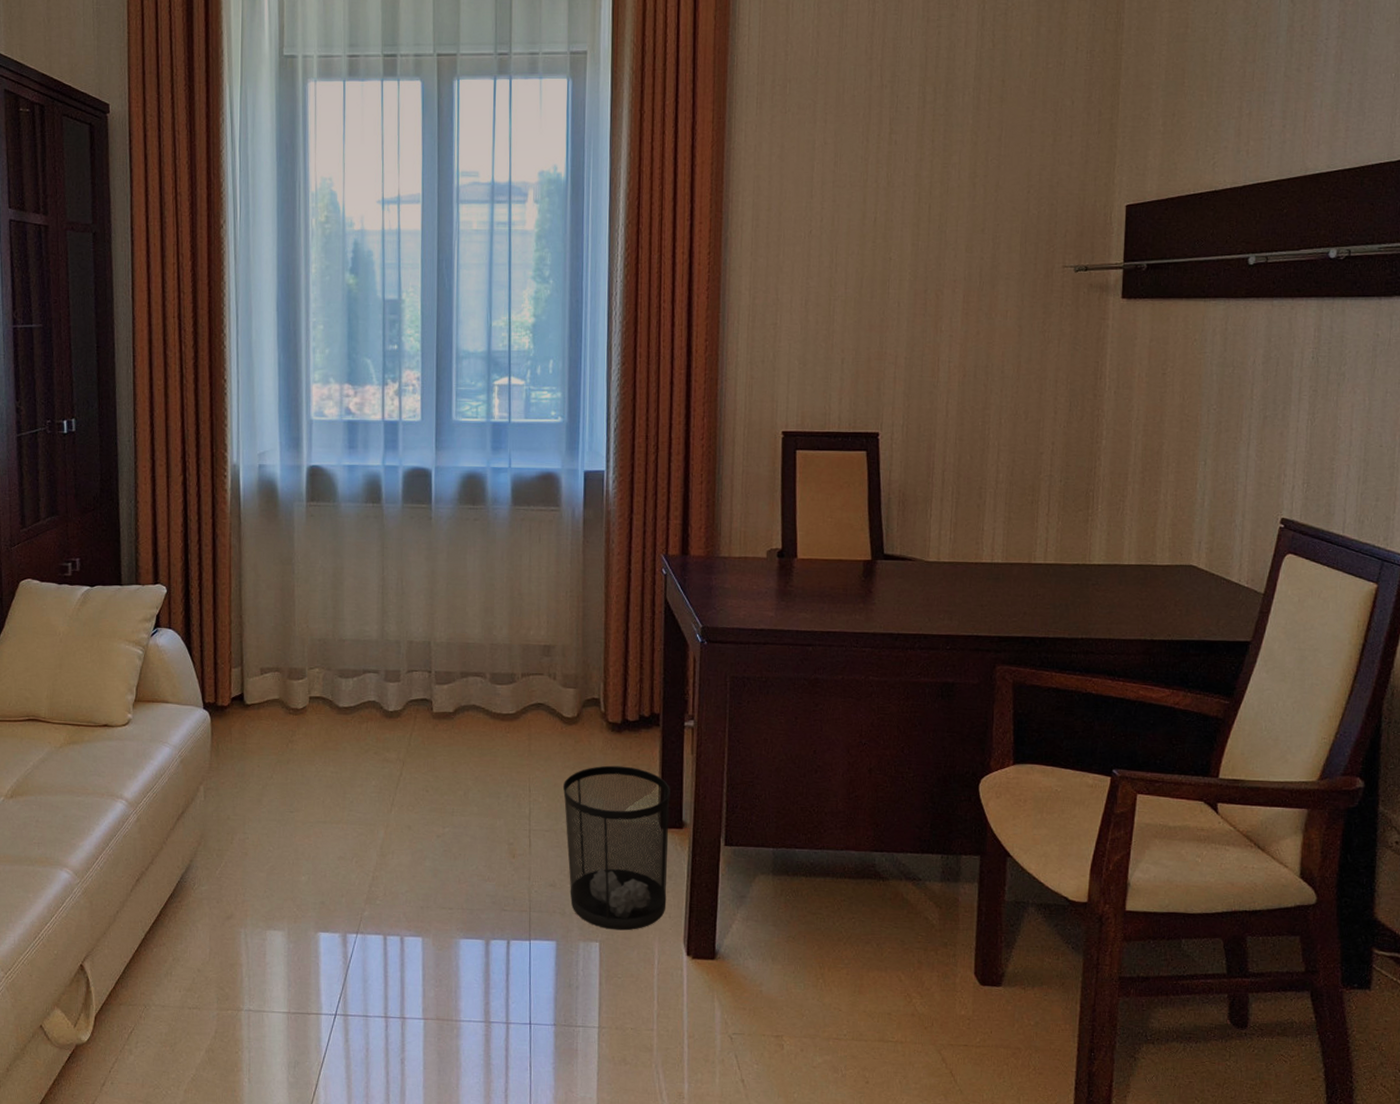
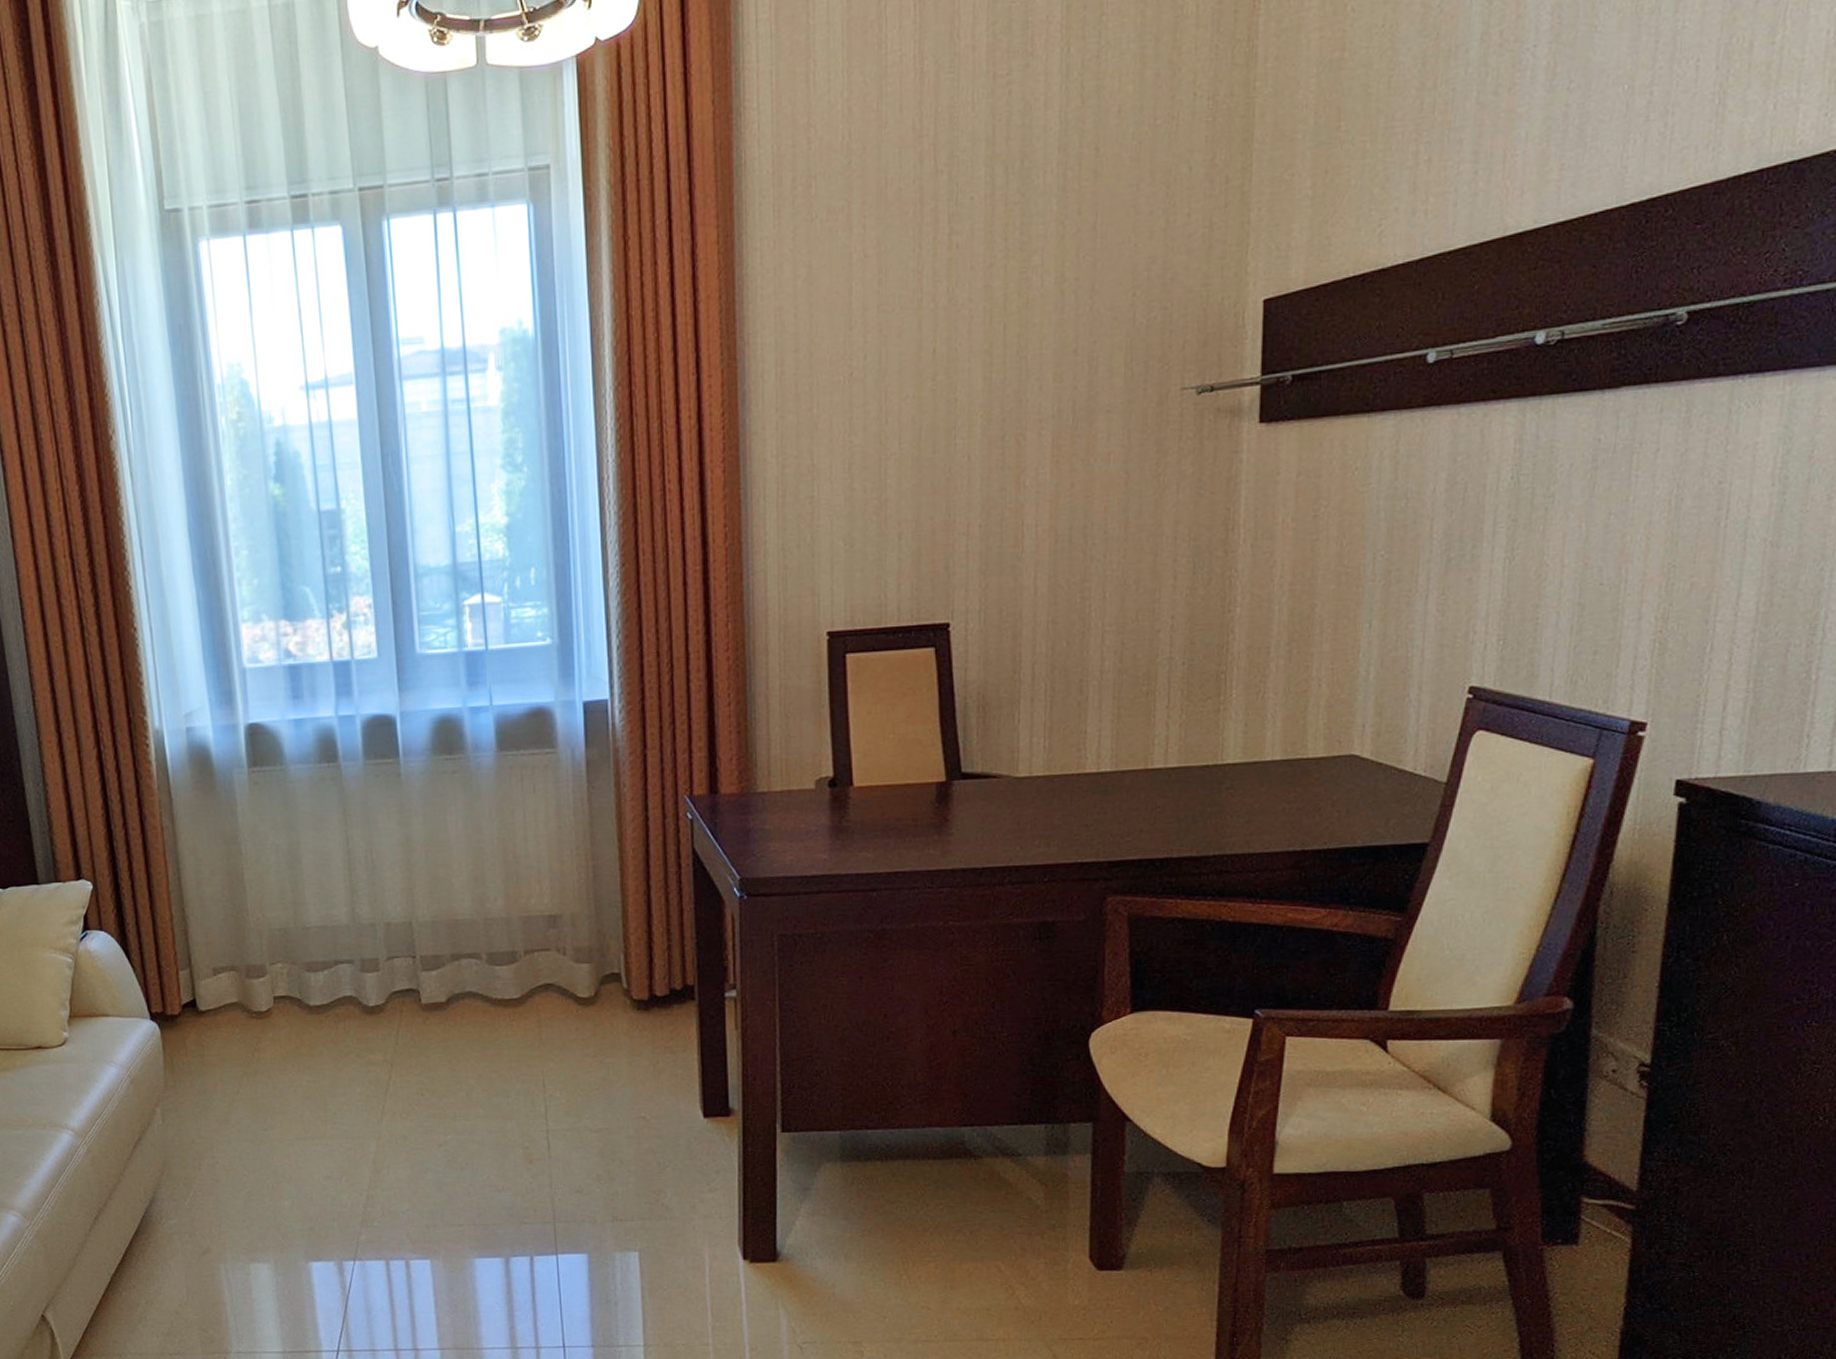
waste bin: present [562,765,670,931] -> none [583,1049,716,1237]

